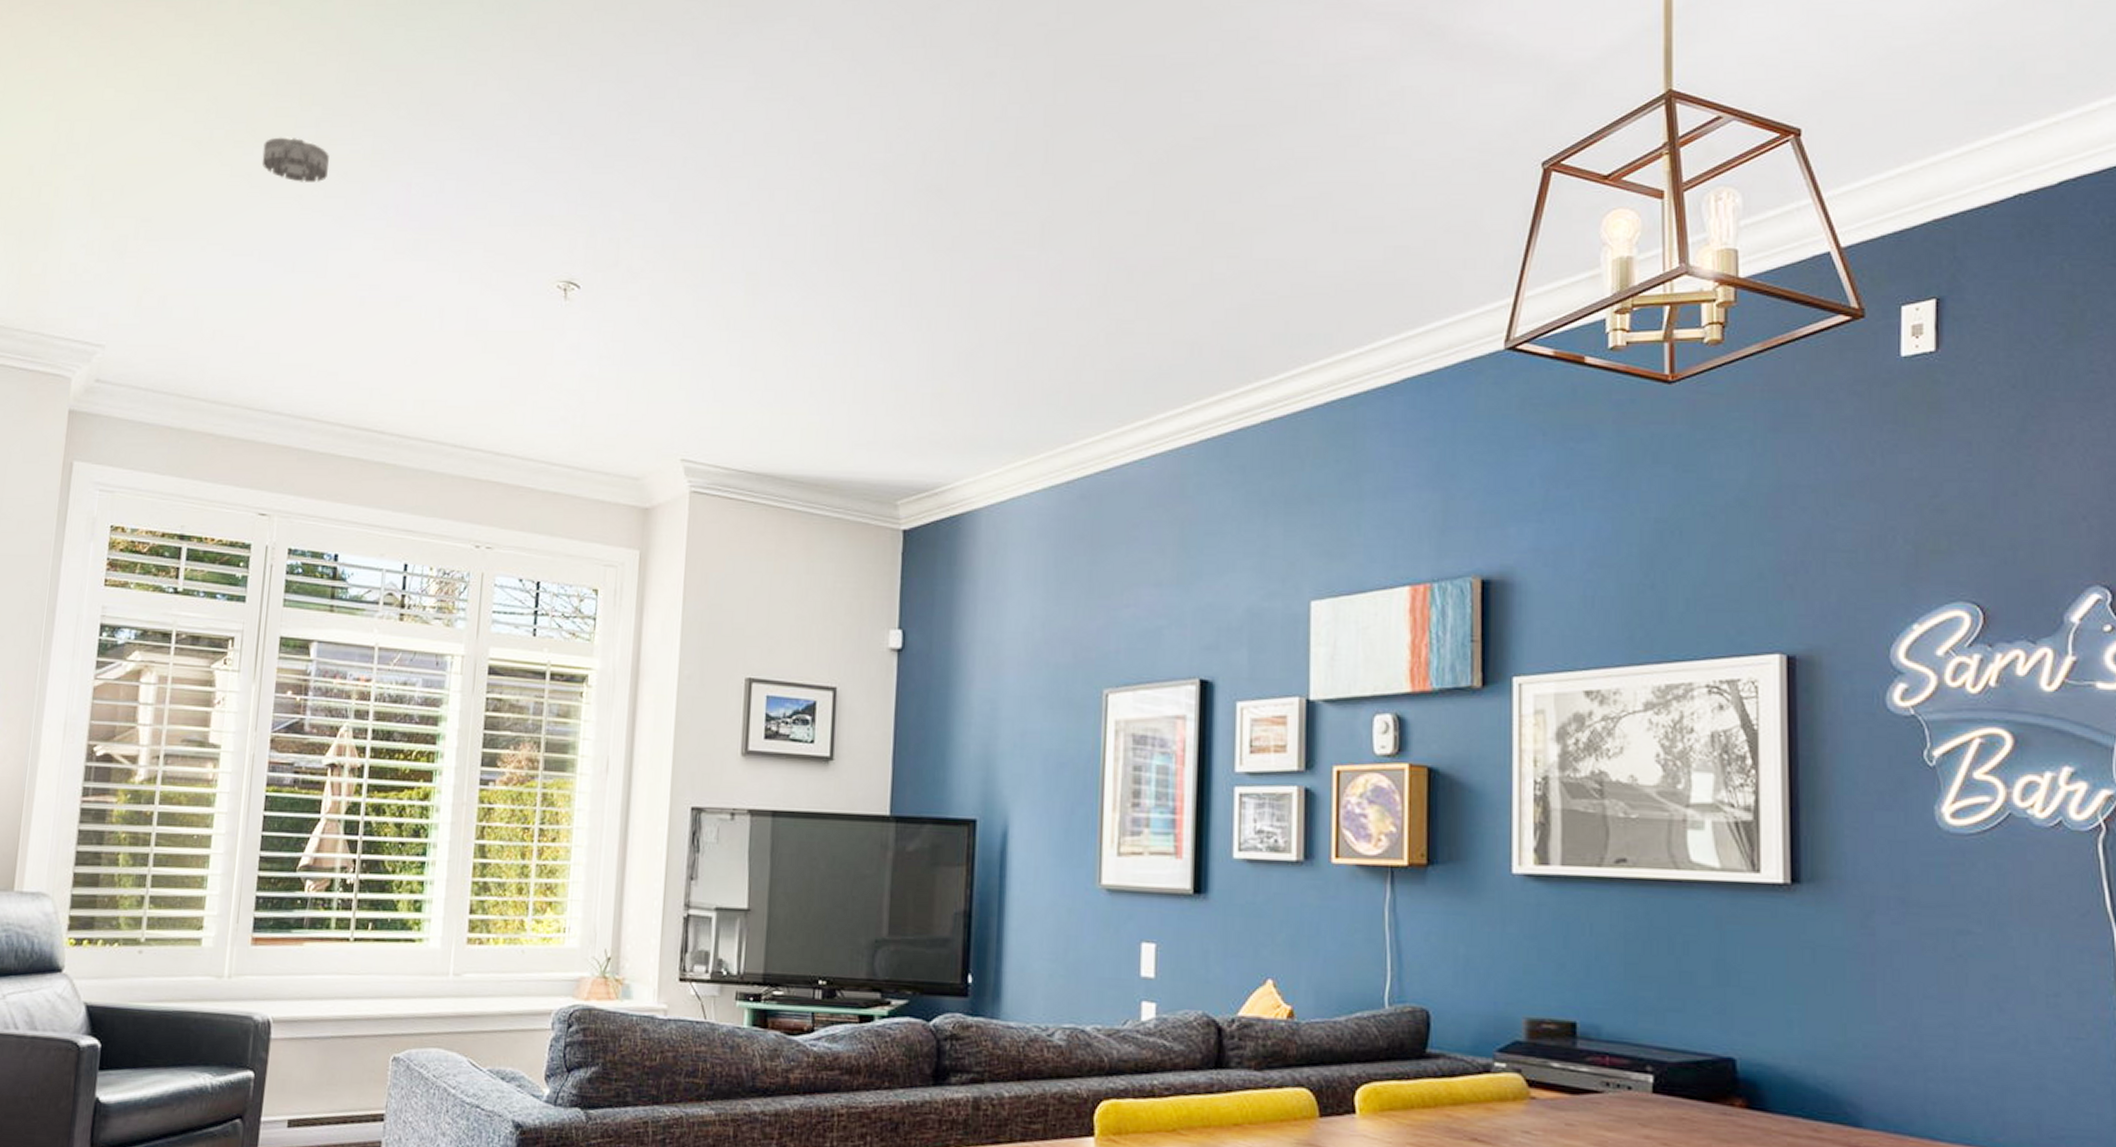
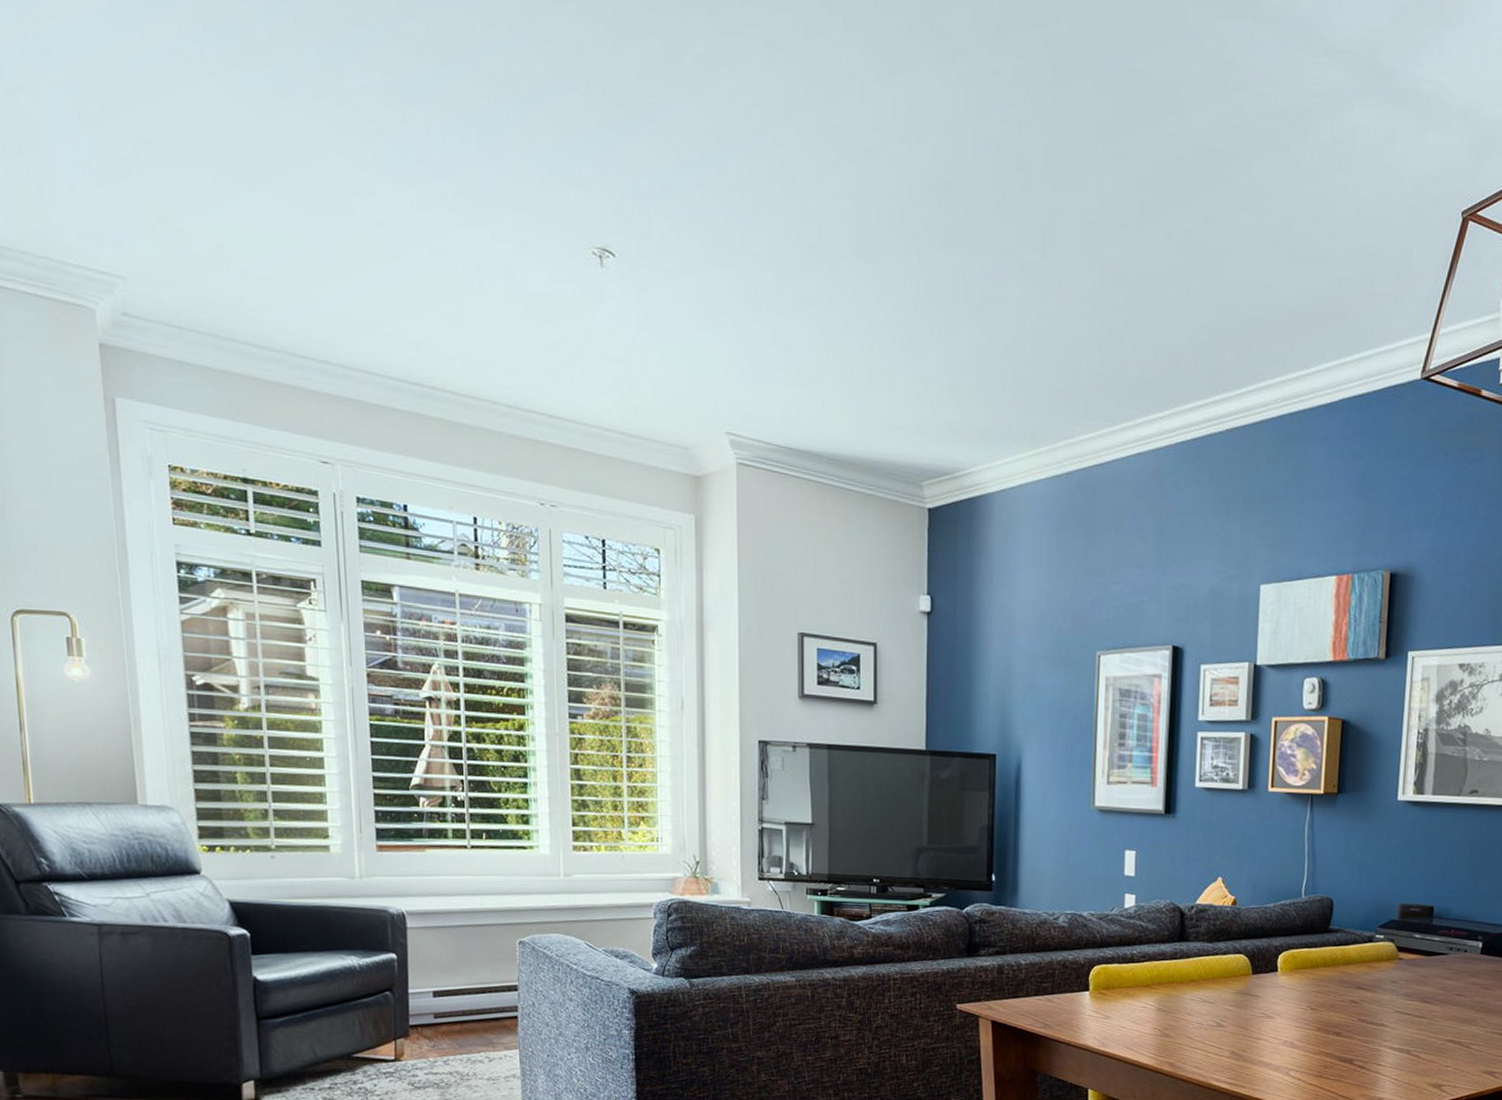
smoke detector: present [261,137,329,182] -> none [262,61,338,118]

